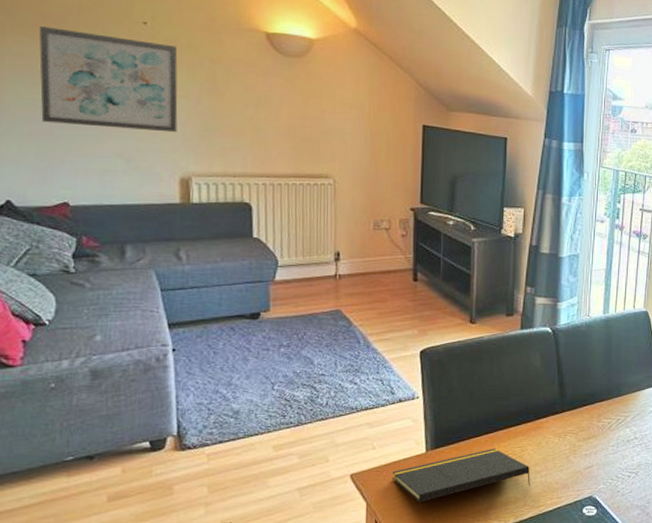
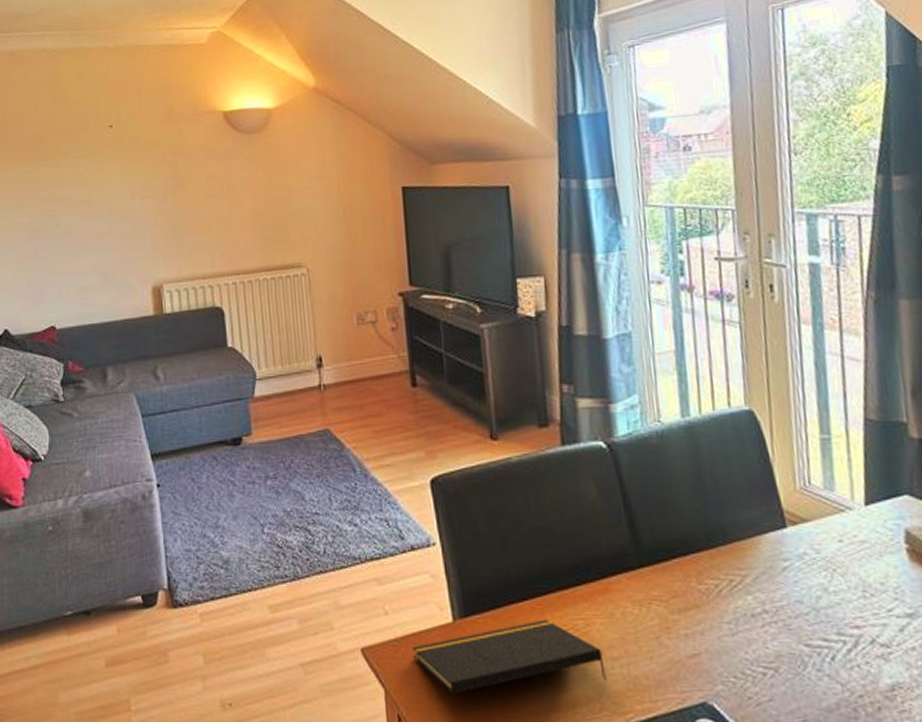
wall art: present [39,26,178,133] -> none [23,144,146,245]

